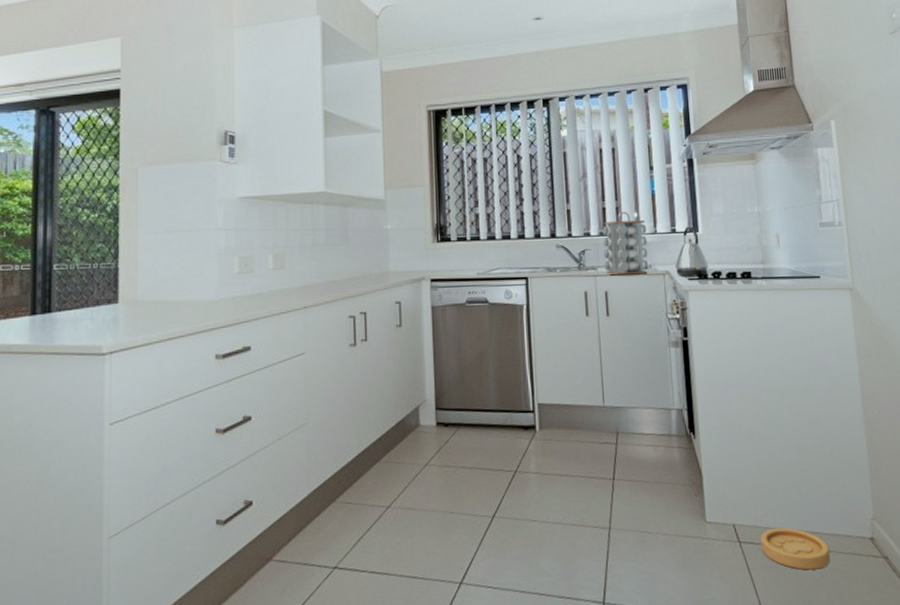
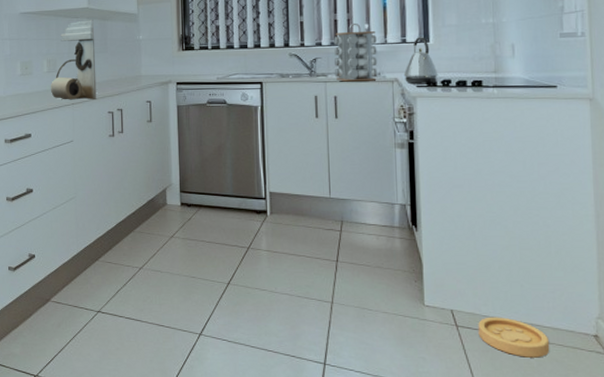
paper towel holder: none [276,206,335,303] -> present [50,20,97,100]

